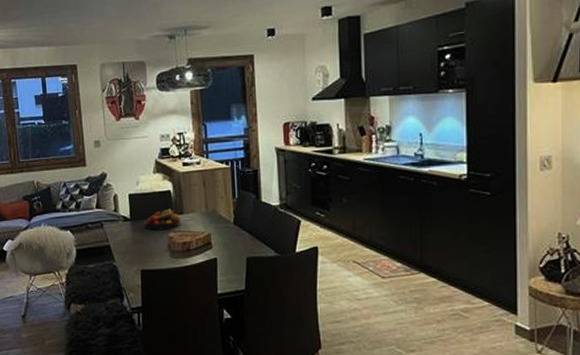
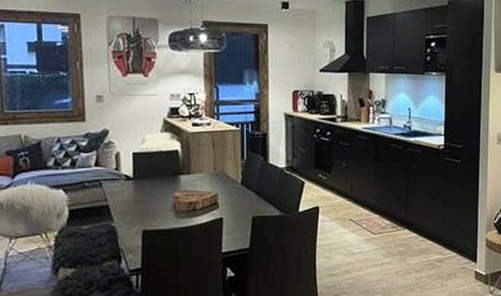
fruit bowl: present [144,209,181,231] -> none [148,168,188,190]

